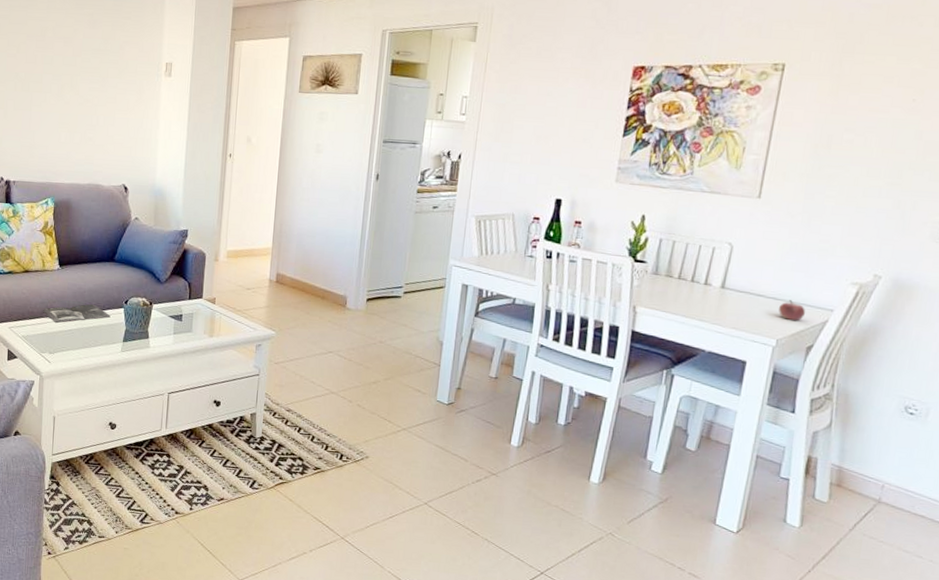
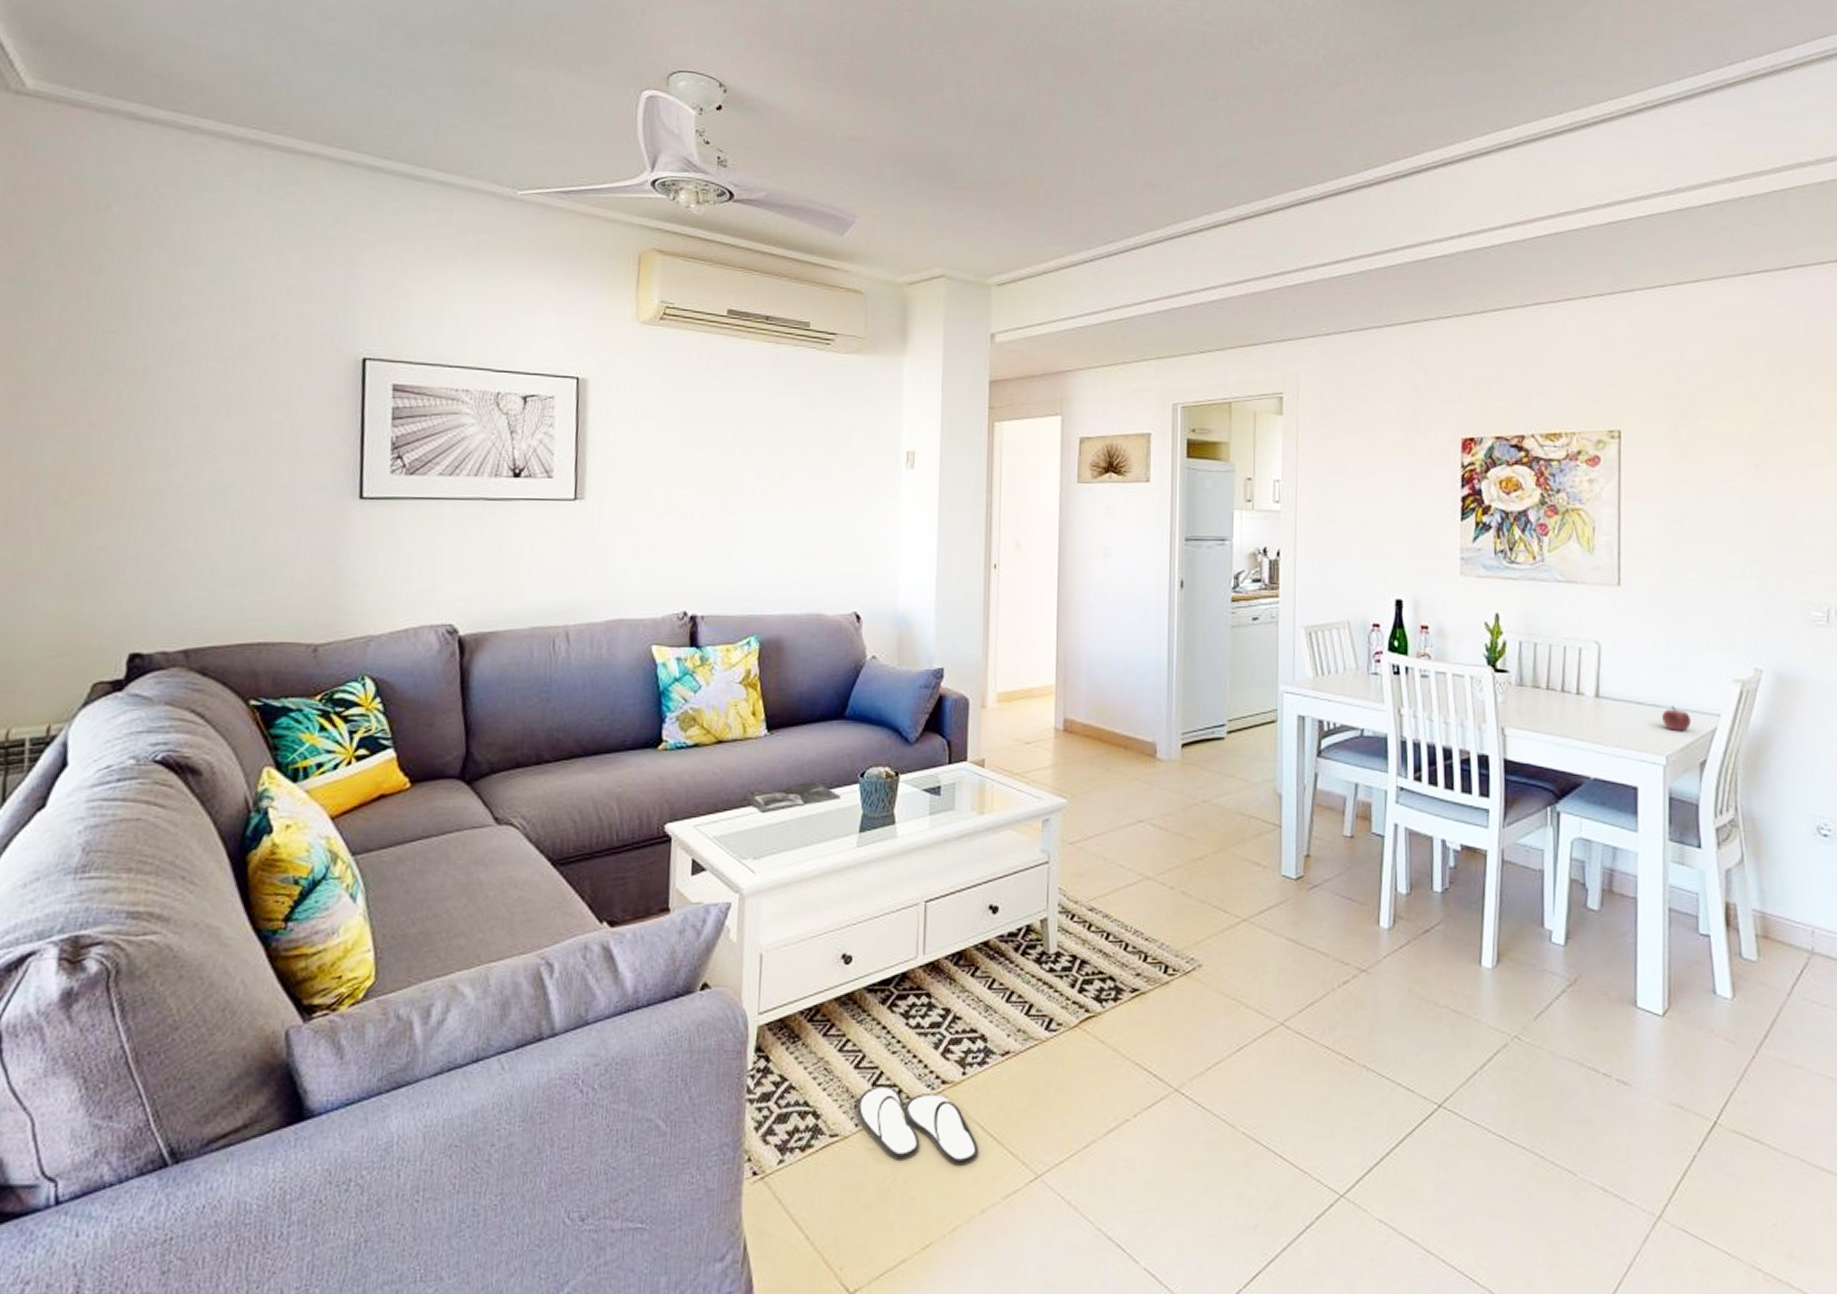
slippers: none [116,509,199,567] -> present [856,1086,978,1166]

